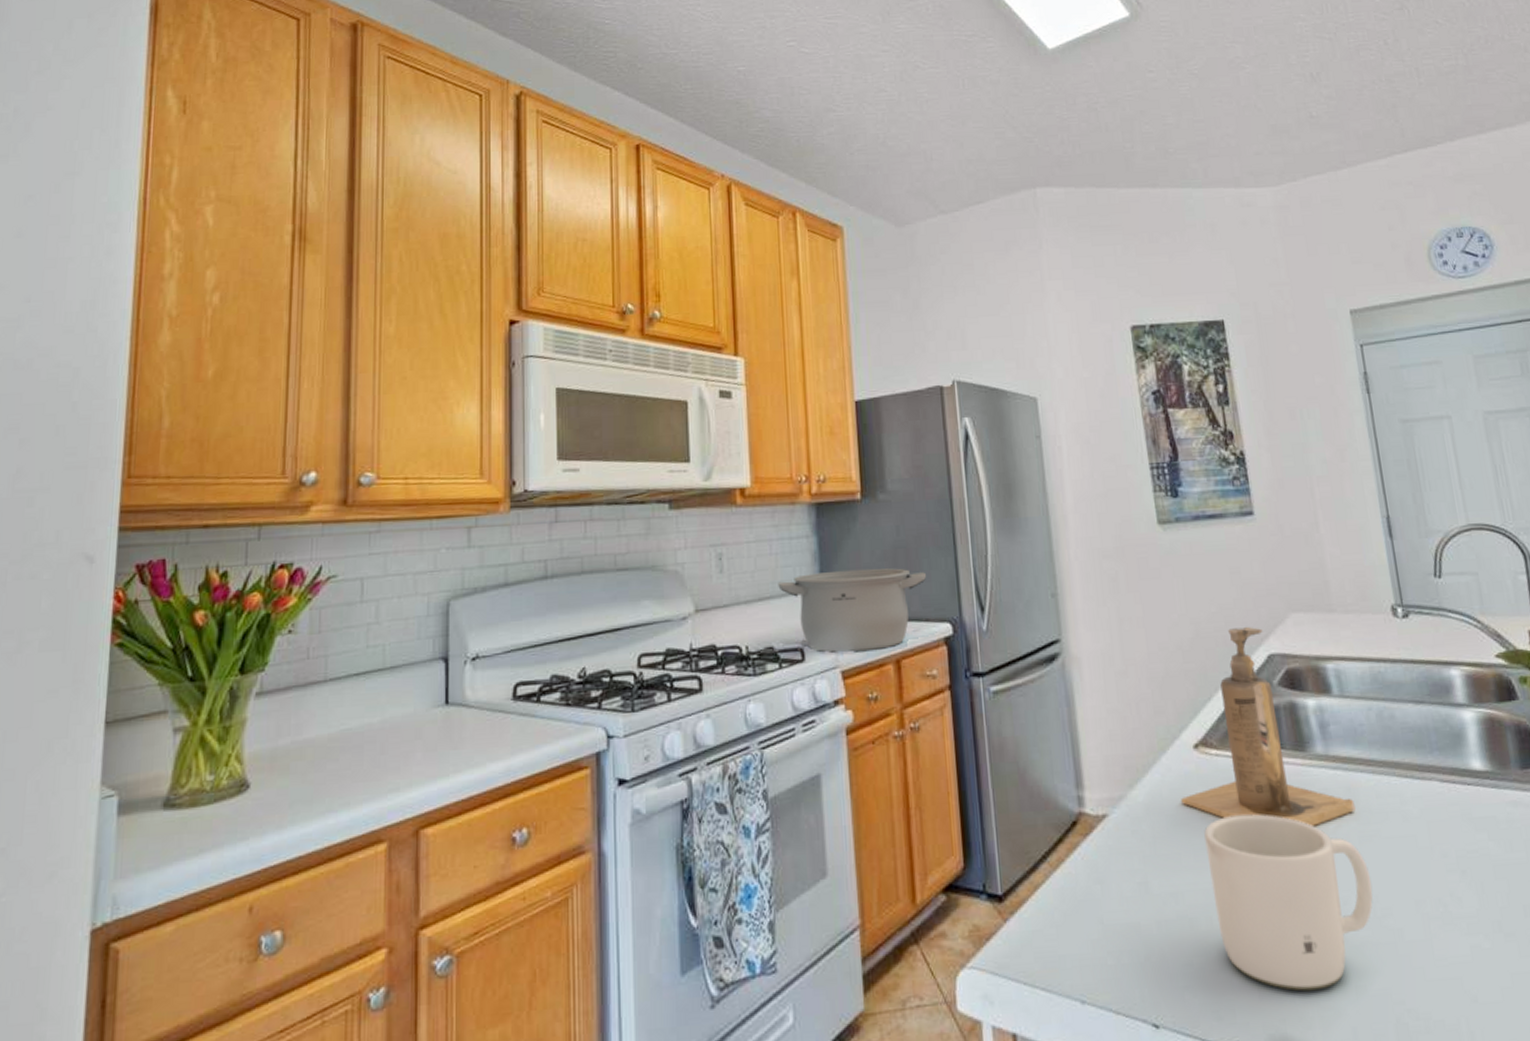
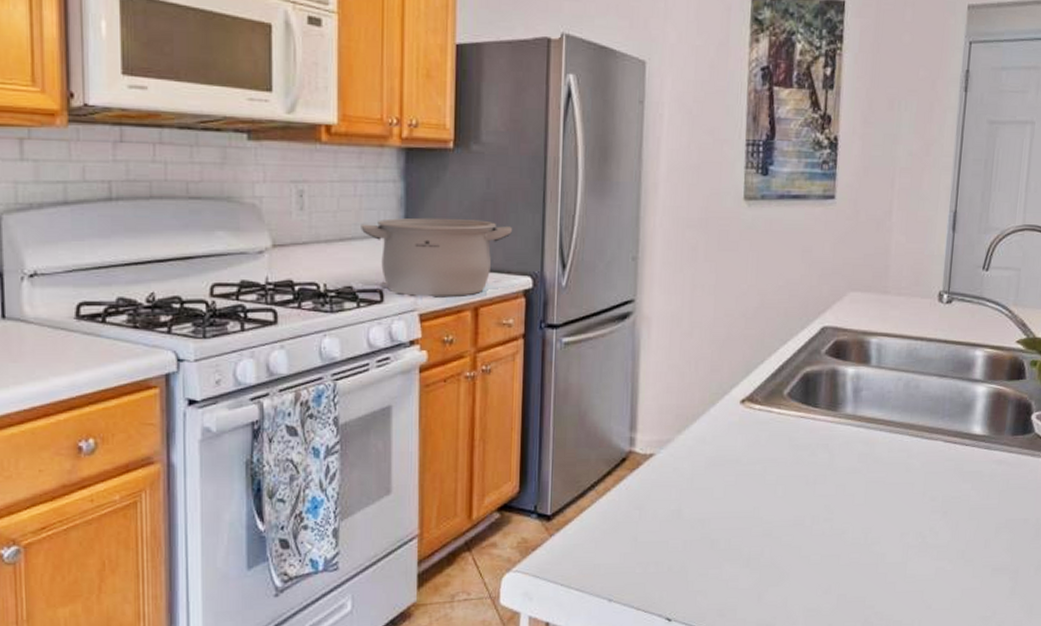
soap dispenser: present [1181,627,1357,826] -> none [721,301,870,472]
mug: present [1204,814,1373,991] -> none [735,460,869,597]

